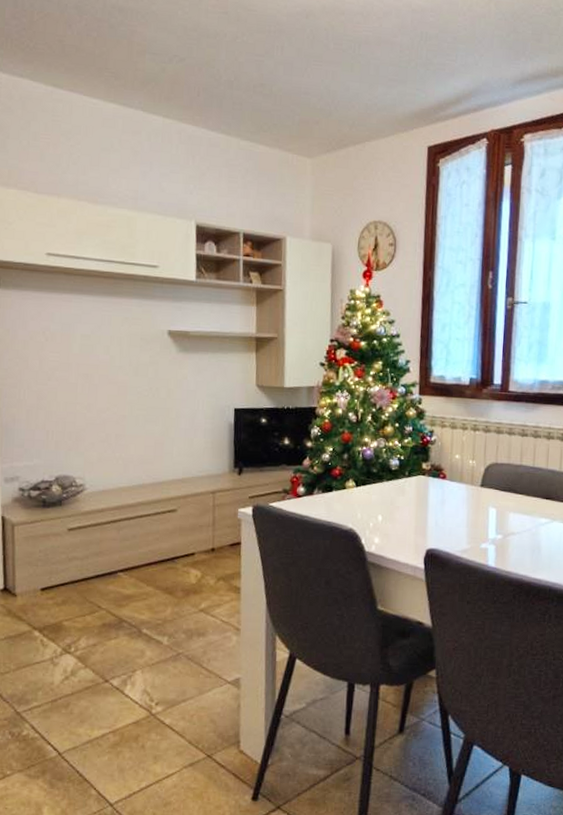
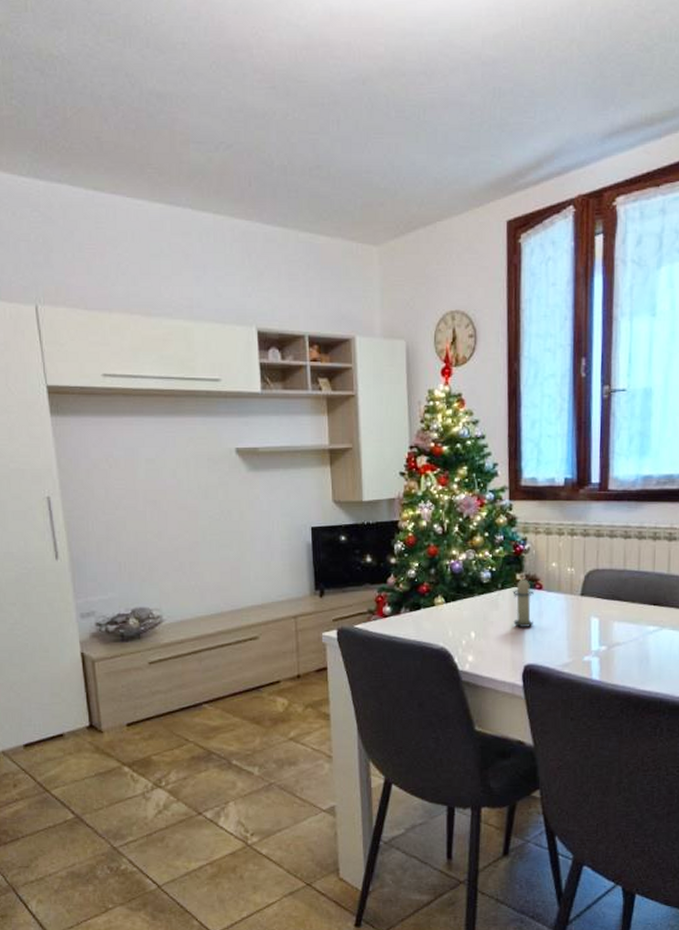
candle: none [418,465,438,514] -> present [513,576,534,627]

